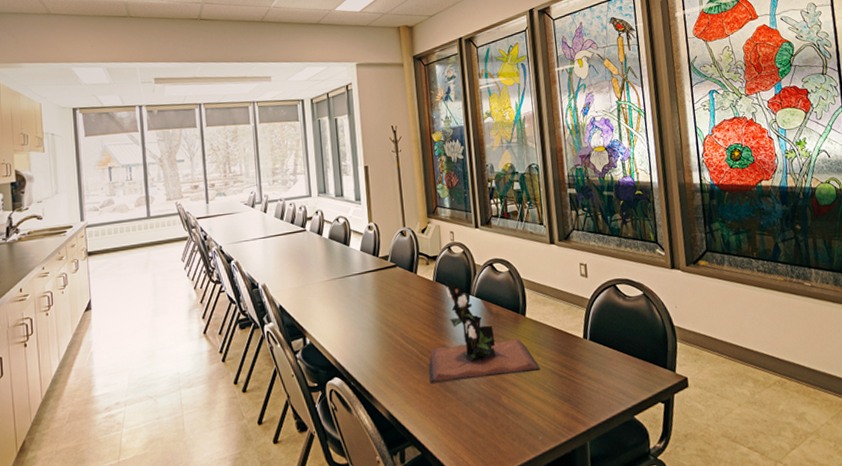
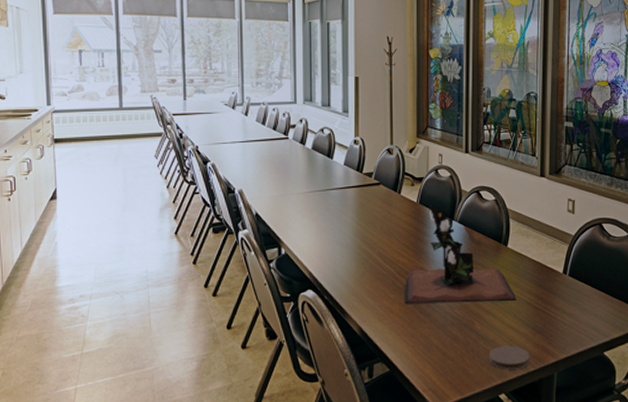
coaster: none [519,417,561,443] -> present [489,346,530,370]

